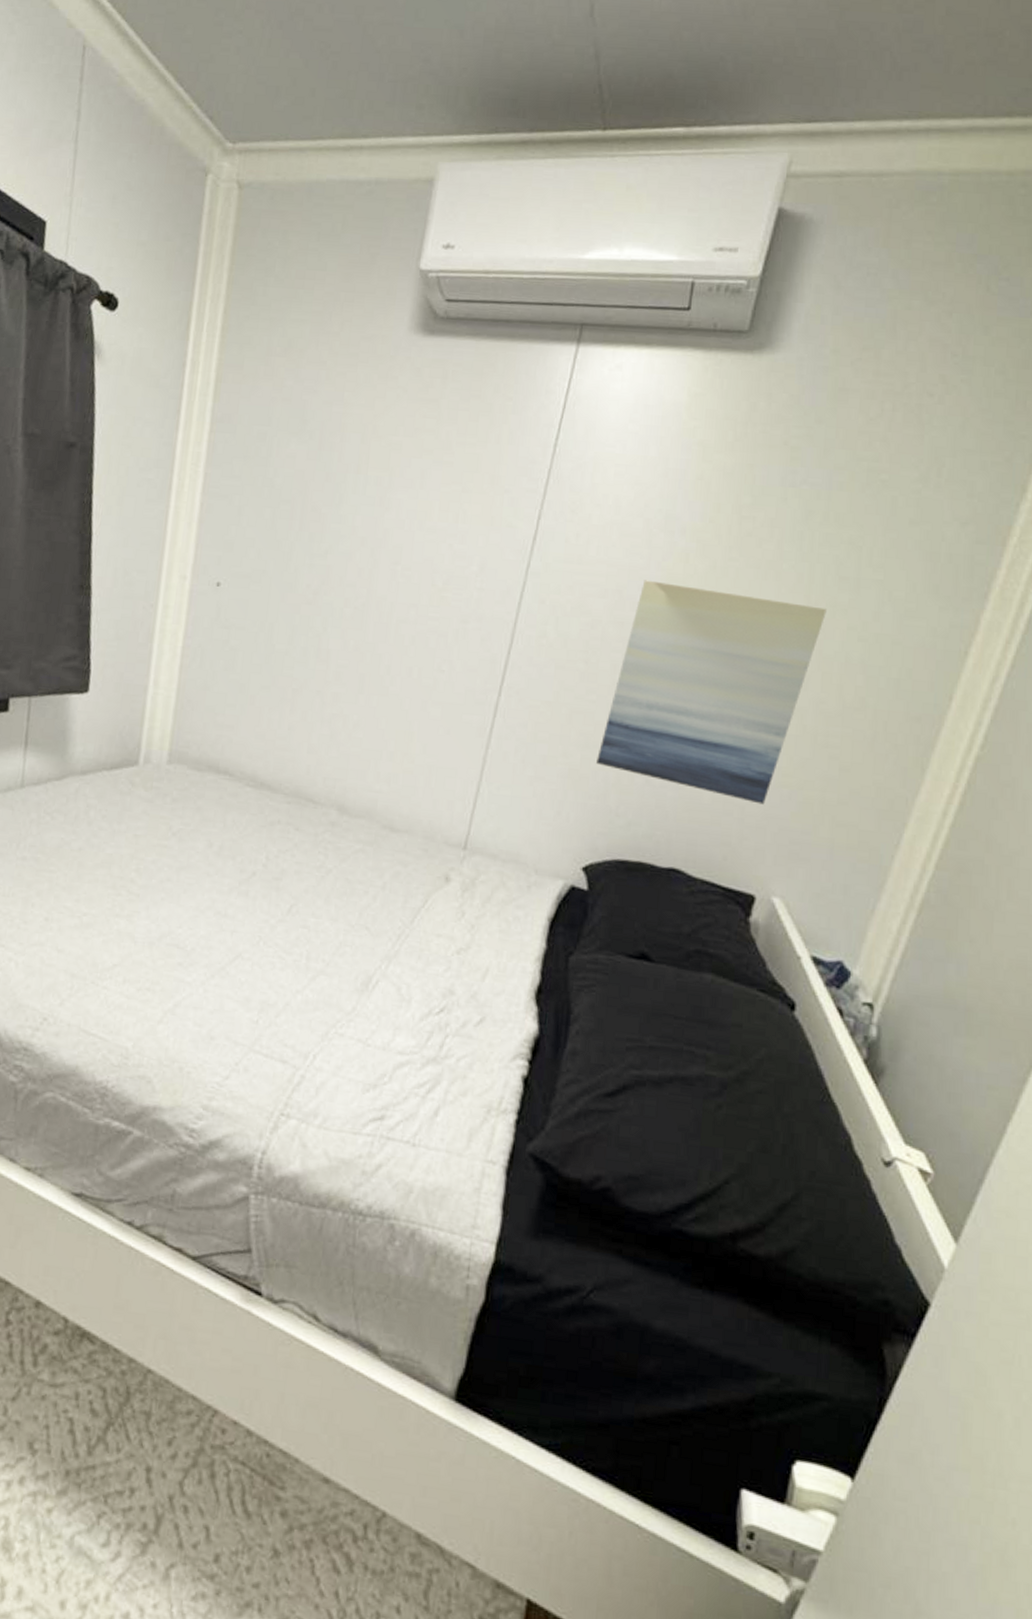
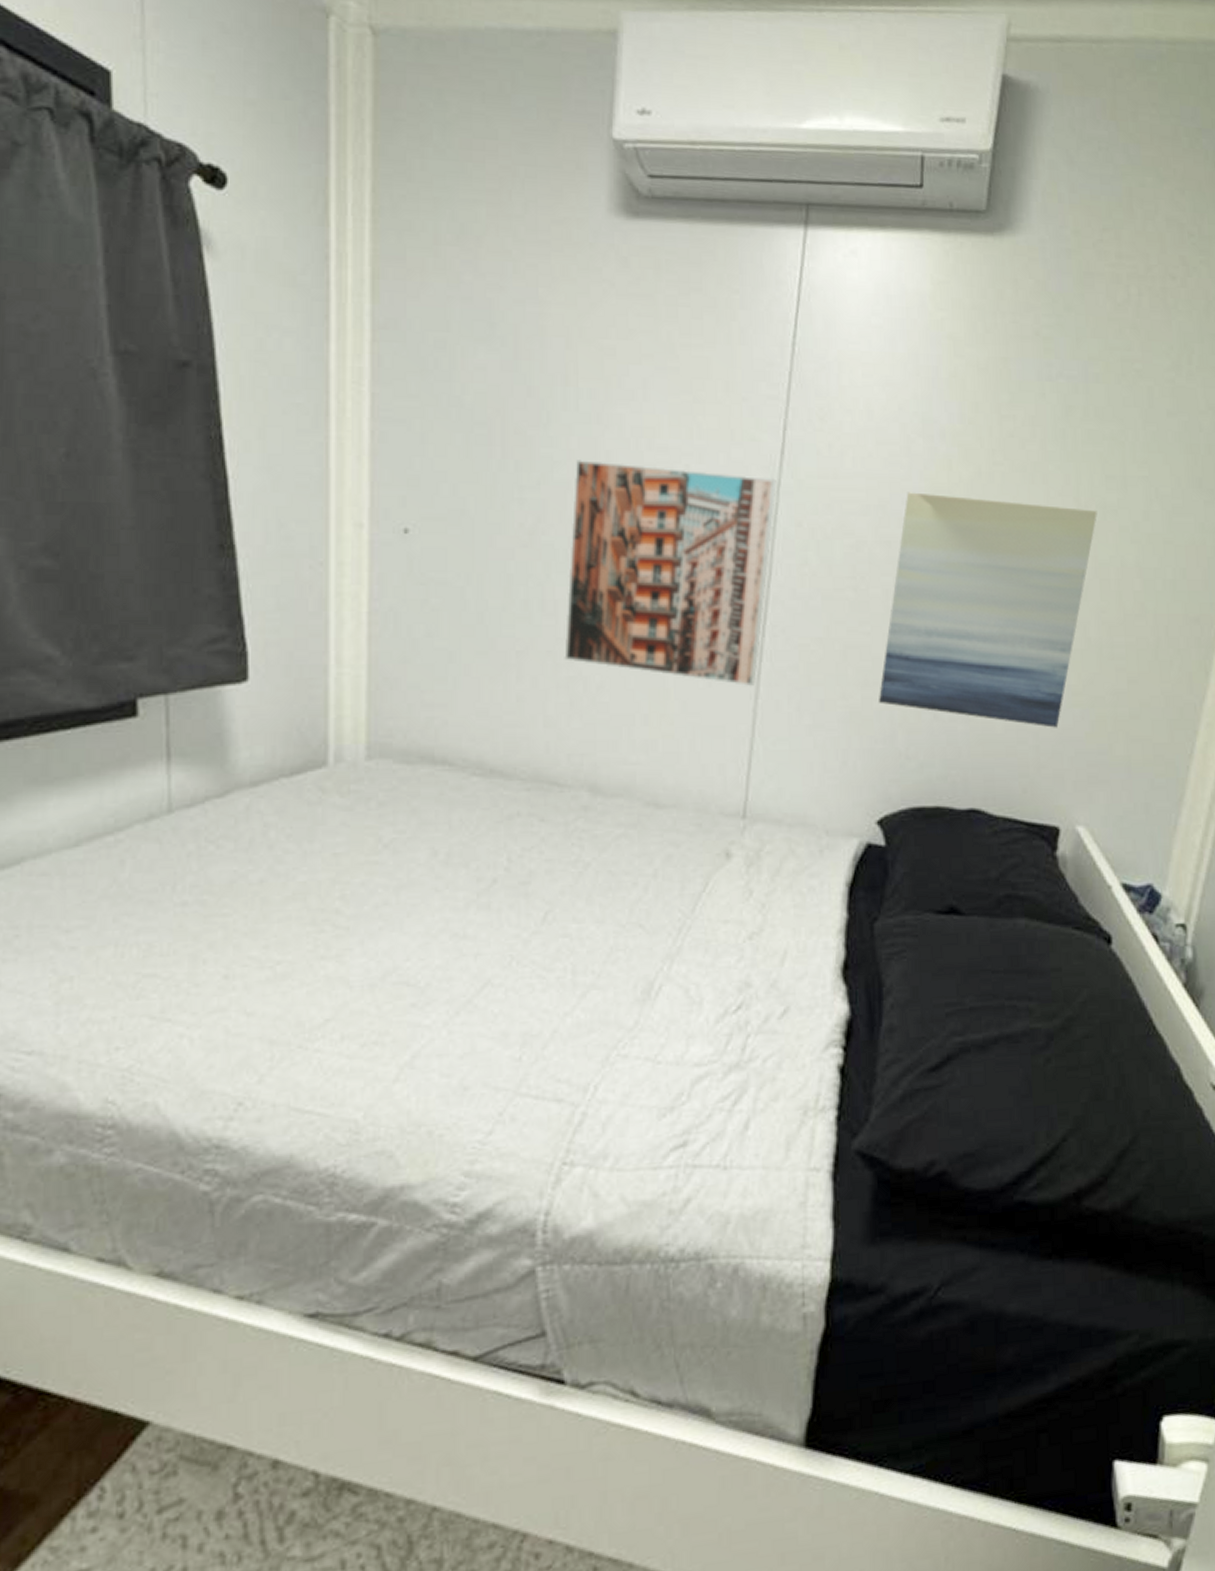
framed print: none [330,534,527,737] -> present [564,458,777,686]

